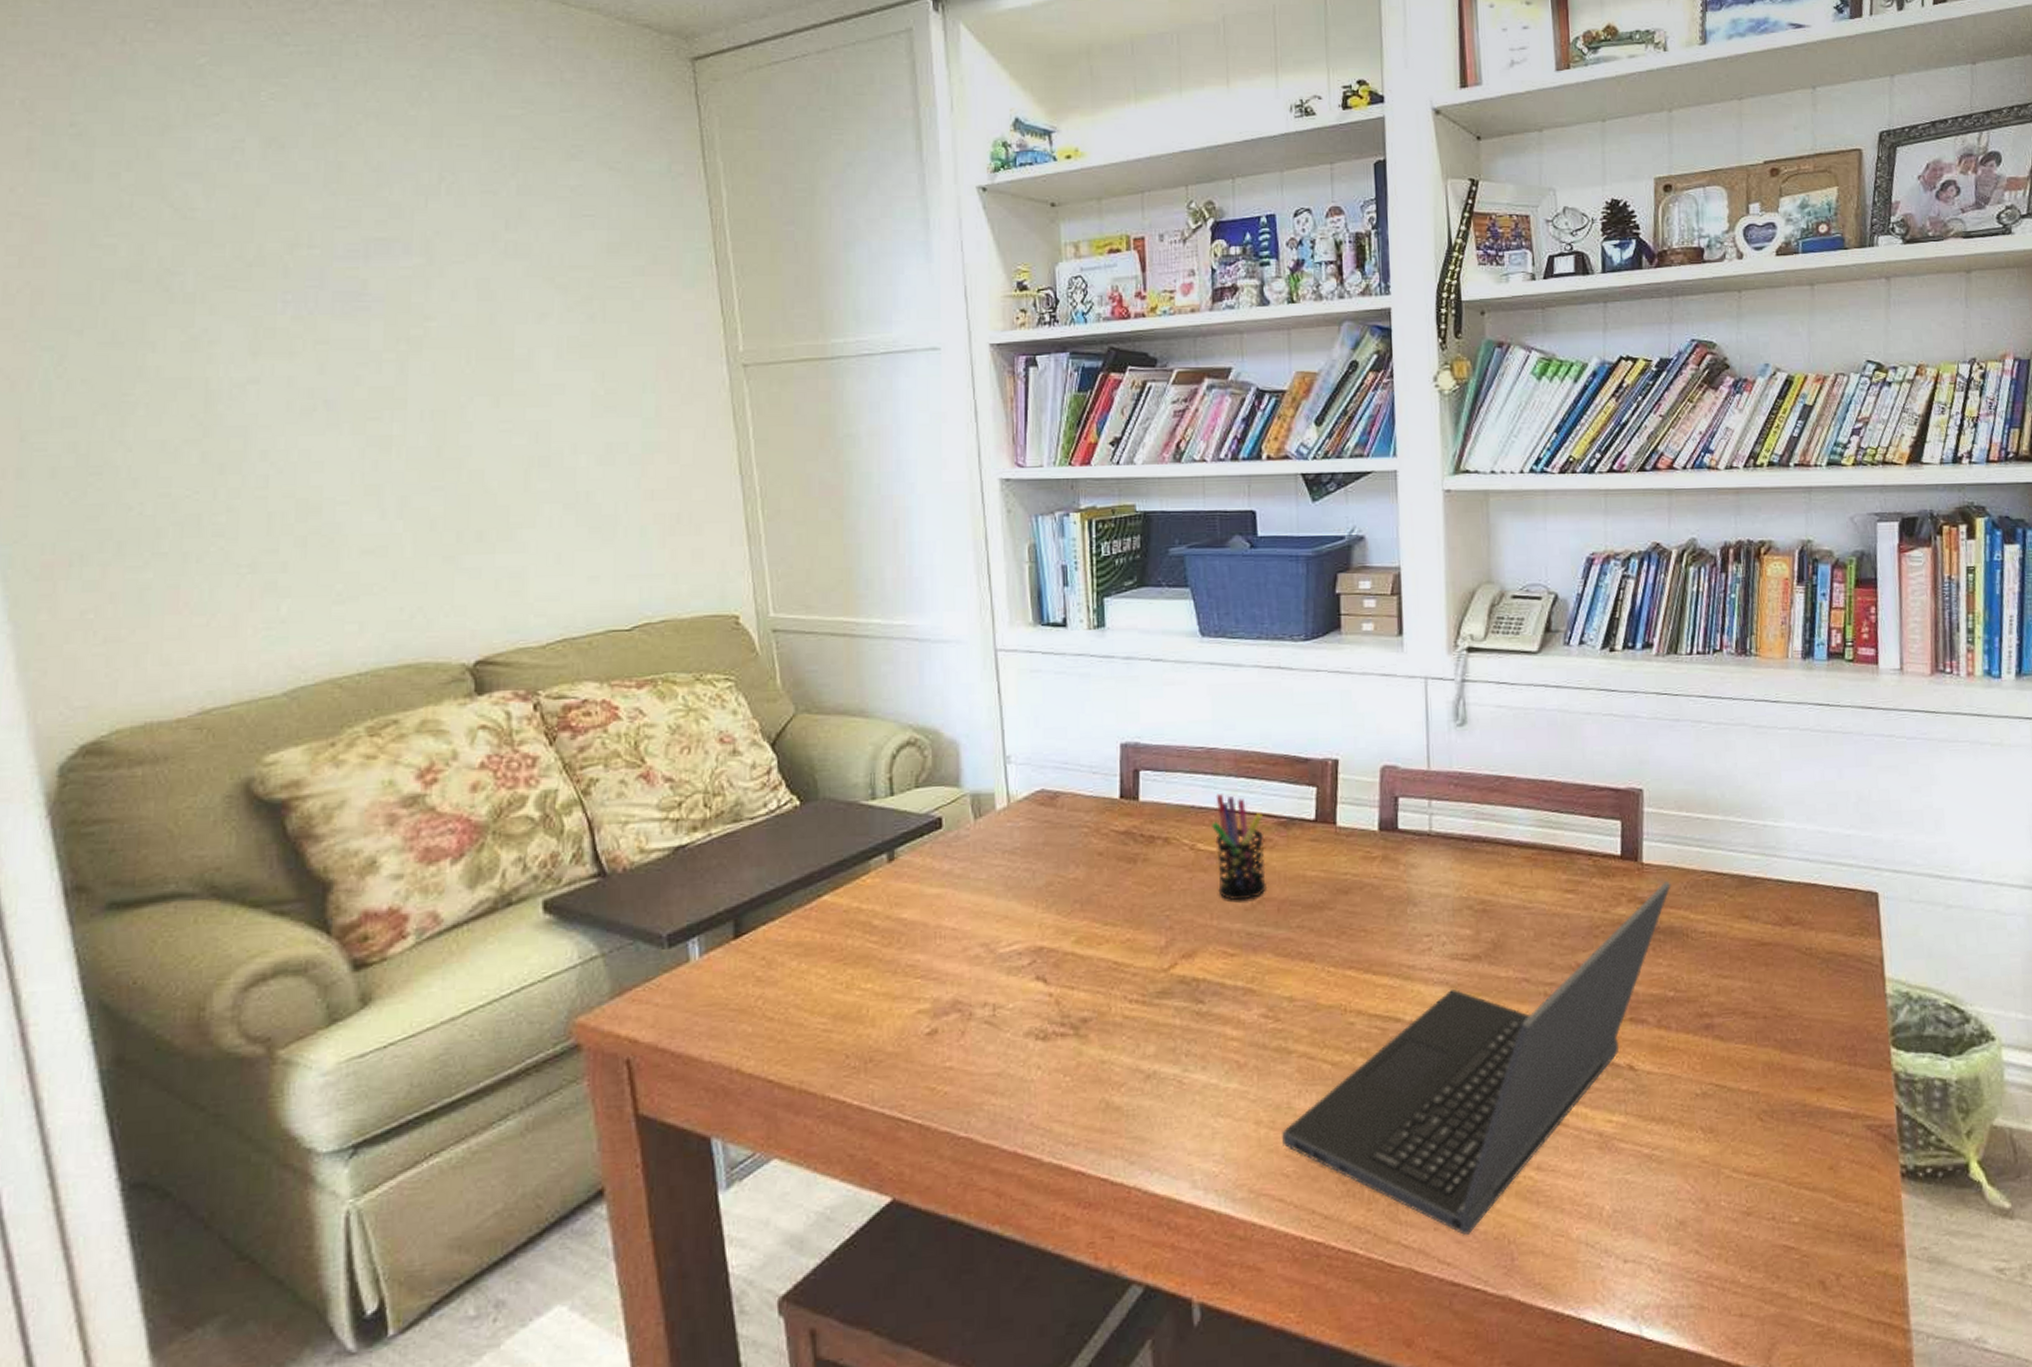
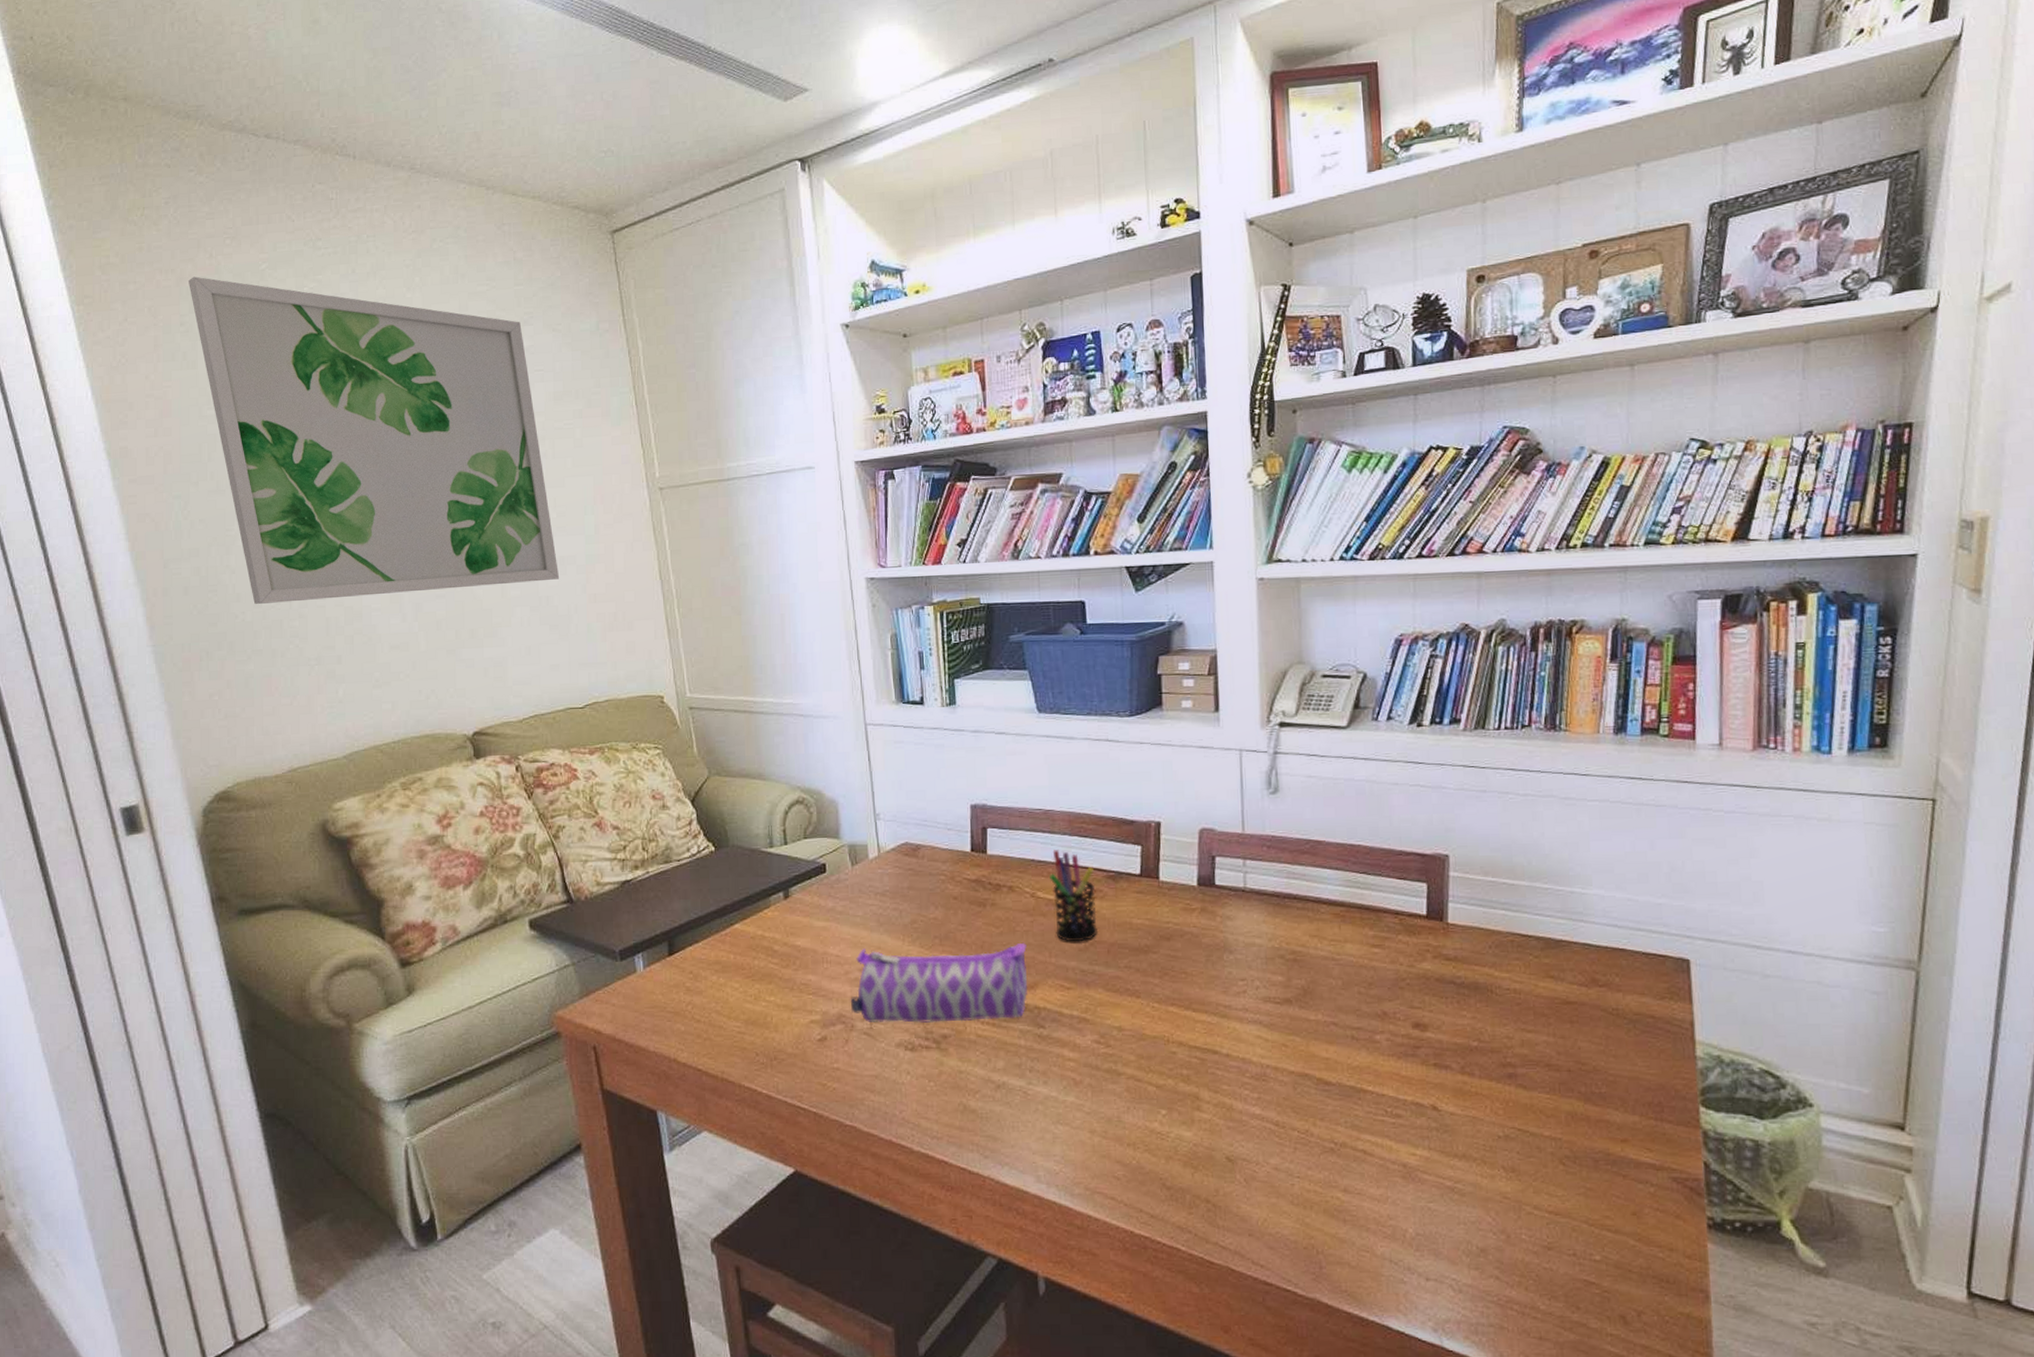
wall art: none [86,65,606,492] -> present [189,276,560,604]
pencil case: none [968,903,1185,1009] -> present [850,942,1028,1023]
laptop computer: present [1282,881,1671,1236] -> none [1113,941,1476,1244]

